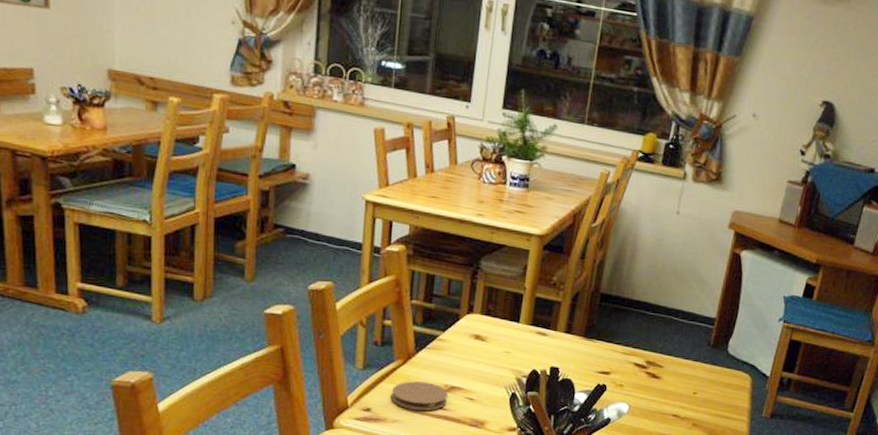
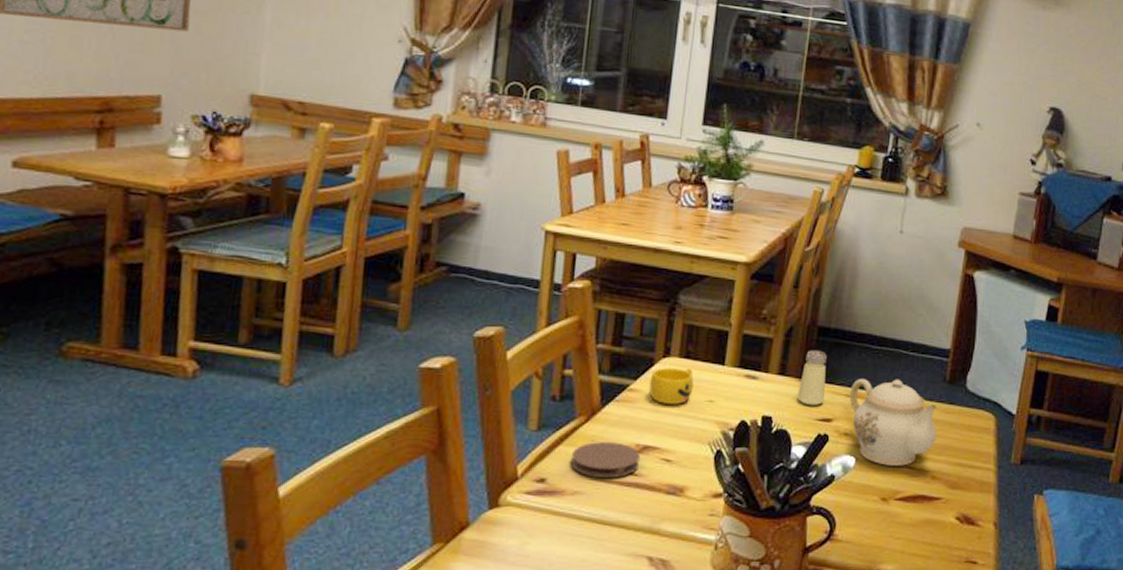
cup: none [455,322,493,354] -> present [649,368,694,404]
saltshaker: none [581,313,608,360] -> present [797,350,827,405]
teapot: none [625,340,703,414] -> present [849,379,940,466]

